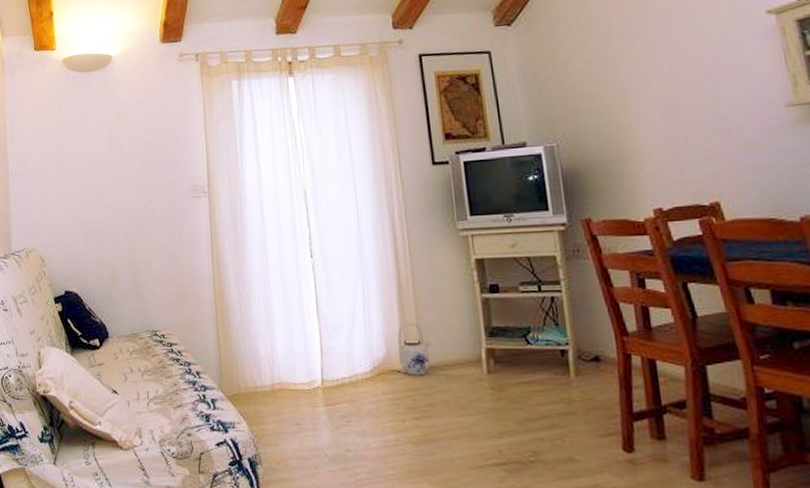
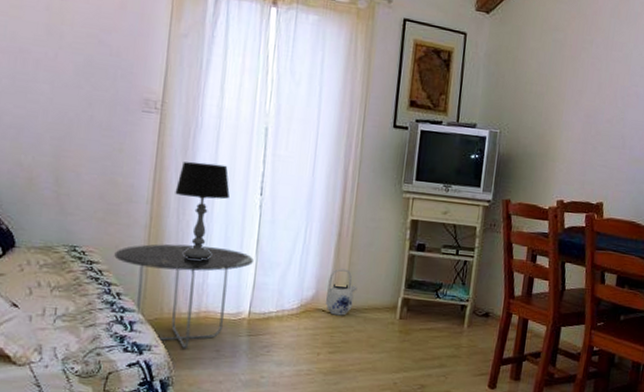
side table: none [189,315,316,425] -> present [114,244,253,349]
table lamp: none [232,234,282,330] -> present [175,161,230,260]

